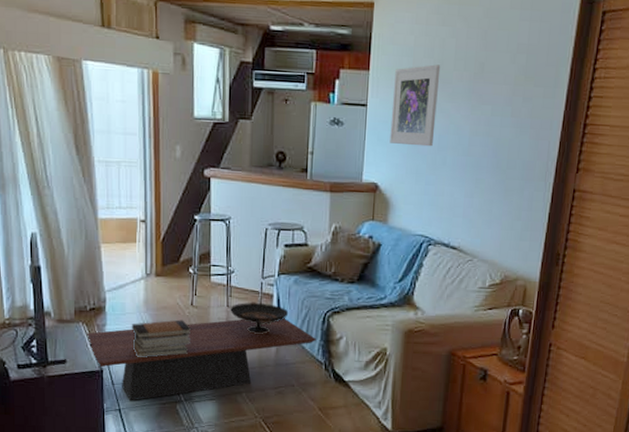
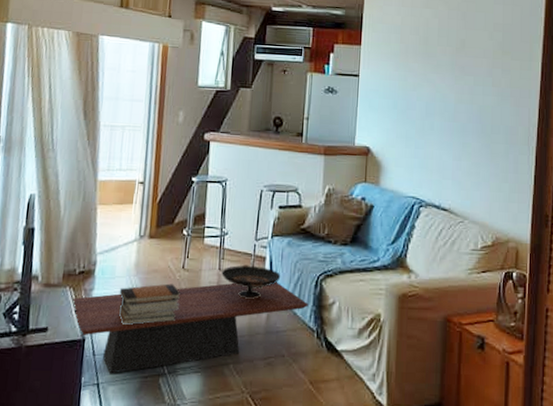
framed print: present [390,64,441,147] -> none [380,40,426,113]

